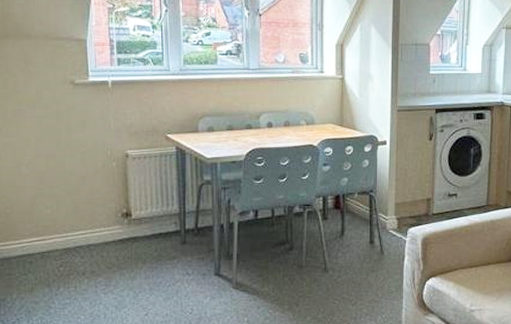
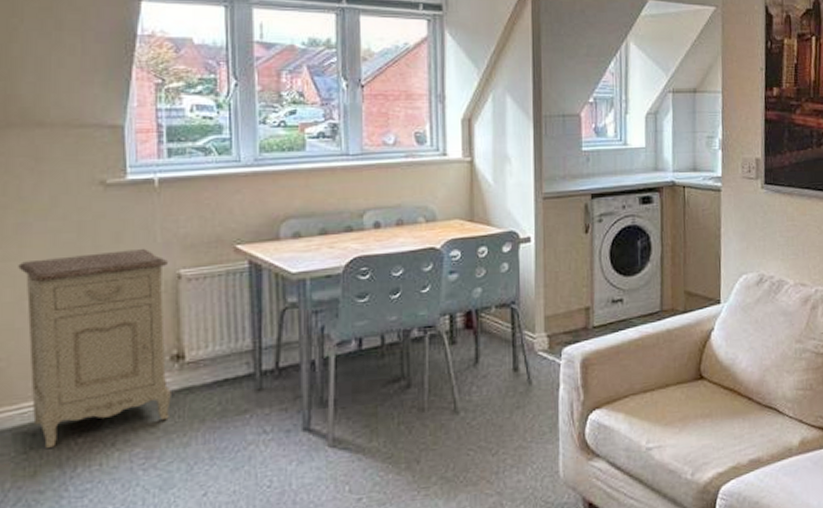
nightstand: none [17,133,122,272] -> present [18,248,171,448]

